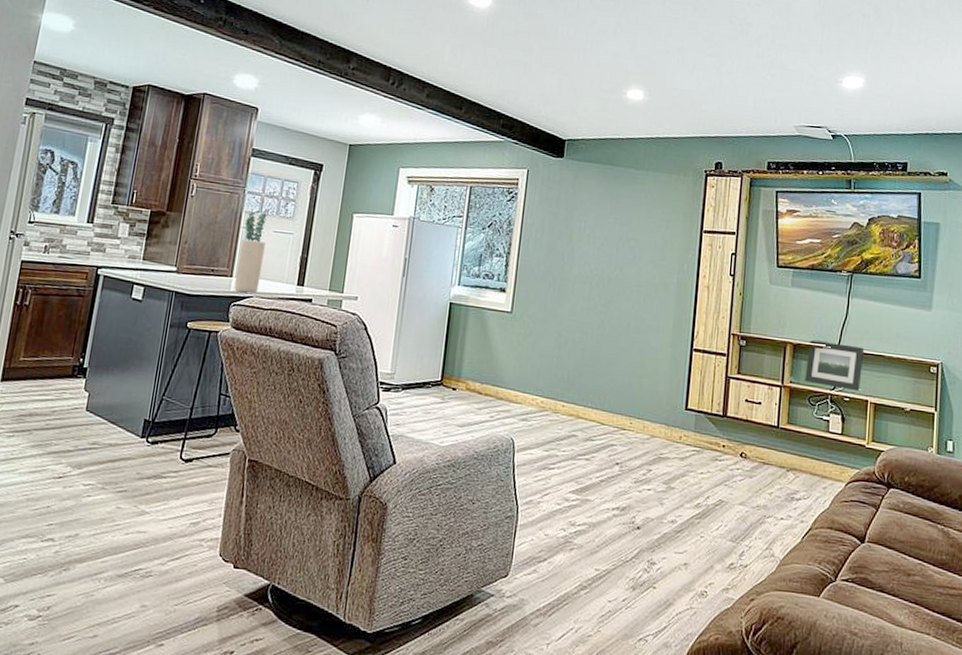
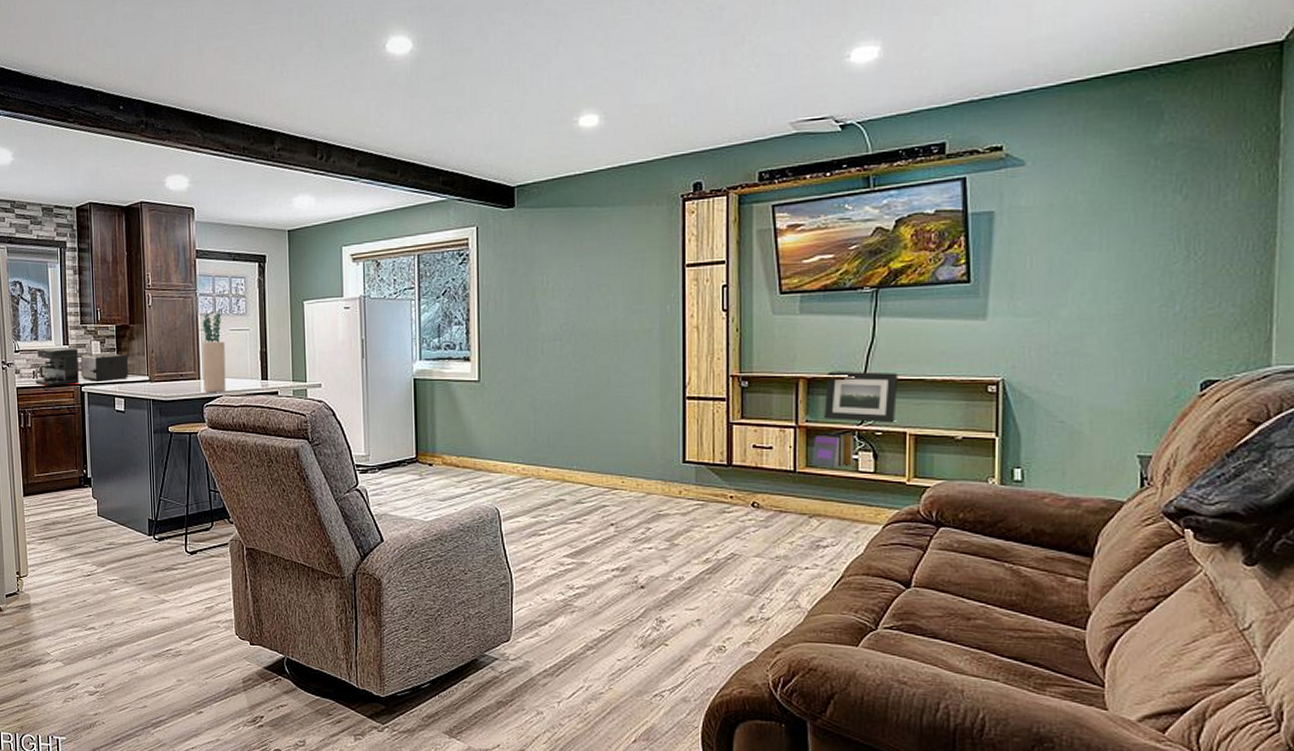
coffee maker: none [45,223,103,266] -> present [35,347,79,387]
toaster: none [100,235,157,267] -> present [80,353,128,382]
books: none [791,394,827,428] -> present [811,433,854,469]

